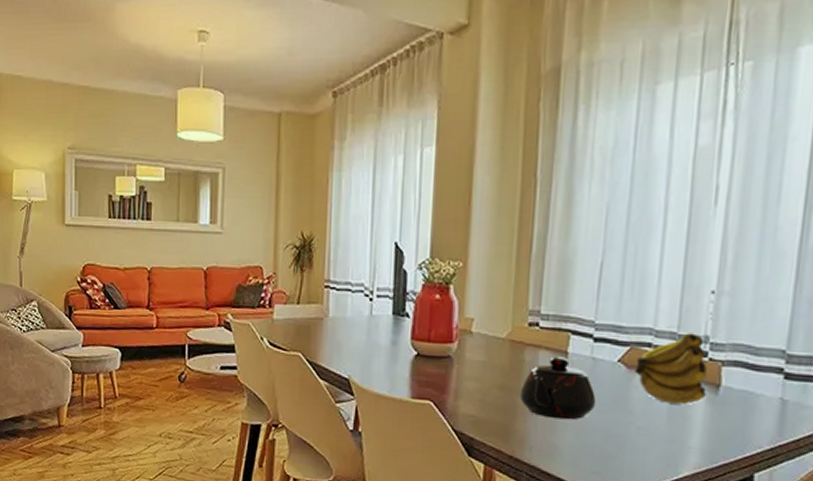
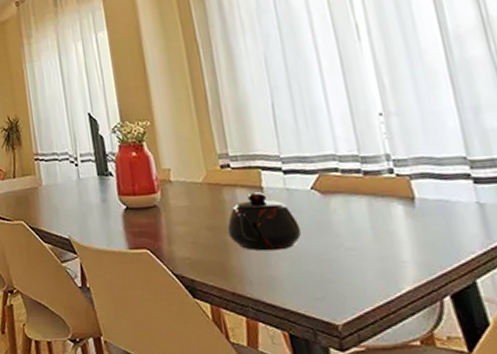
banana: present [635,333,707,404] -> none [328,153,404,222]

